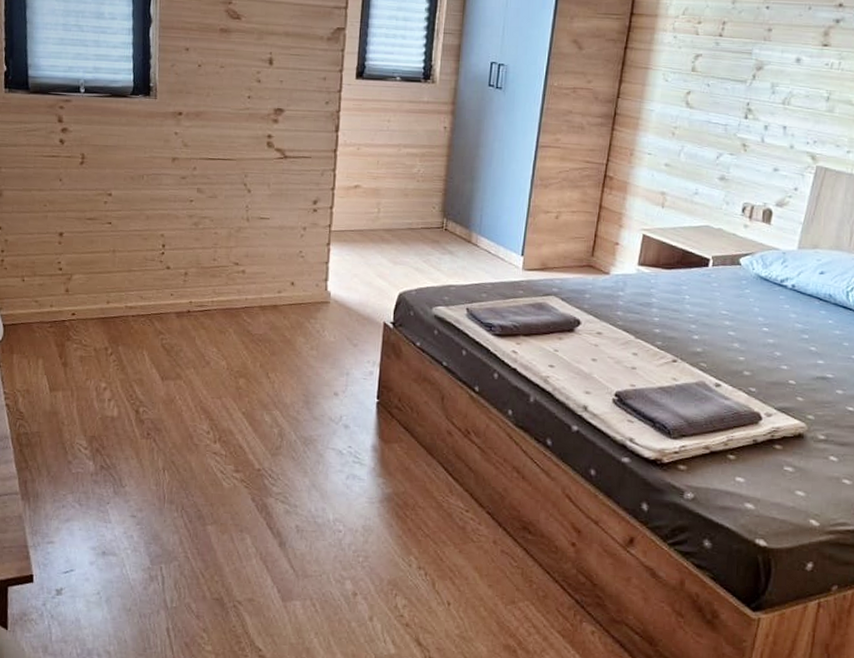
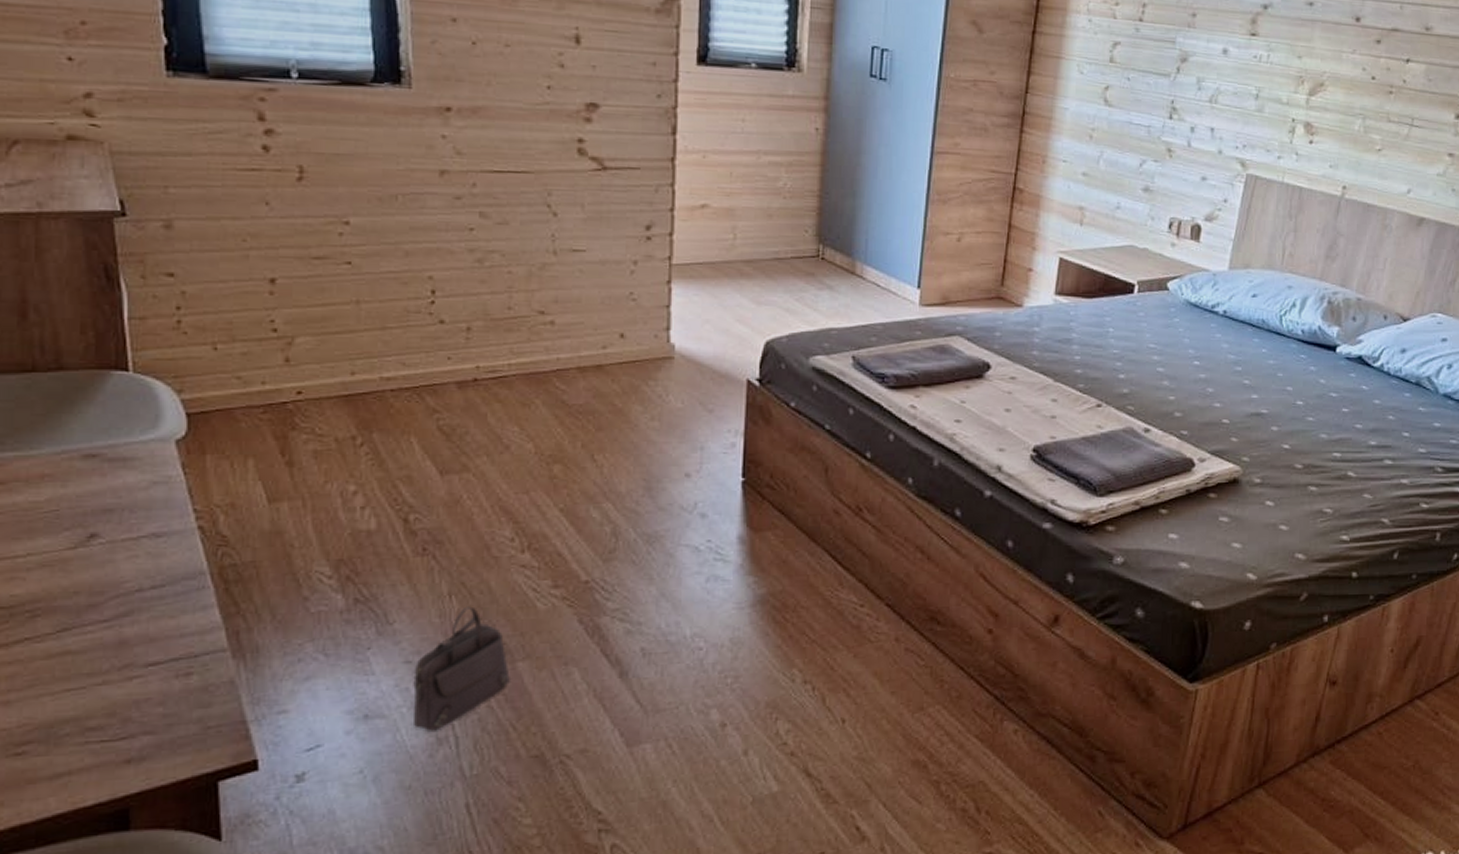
handbag: none [135,479,202,570] -> present [413,606,510,731]

